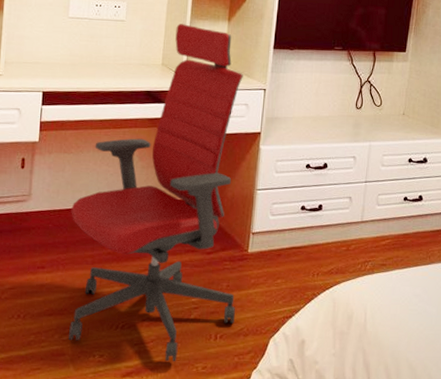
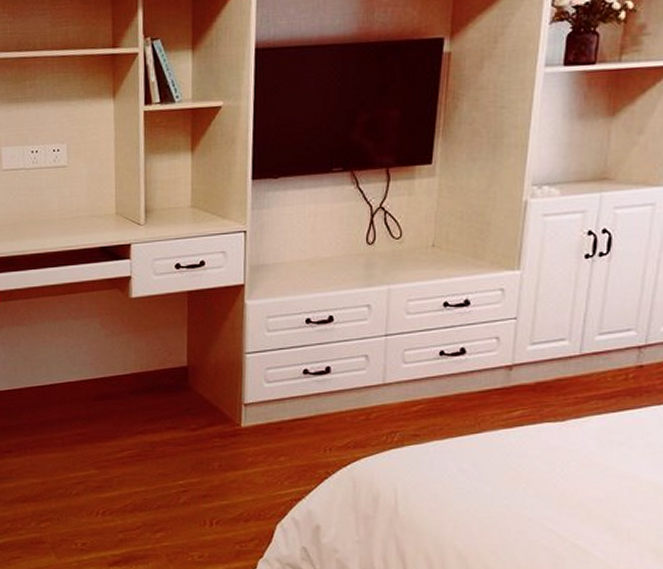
office chair: present [68,24,243,362] -> none [32,161,232,550]

